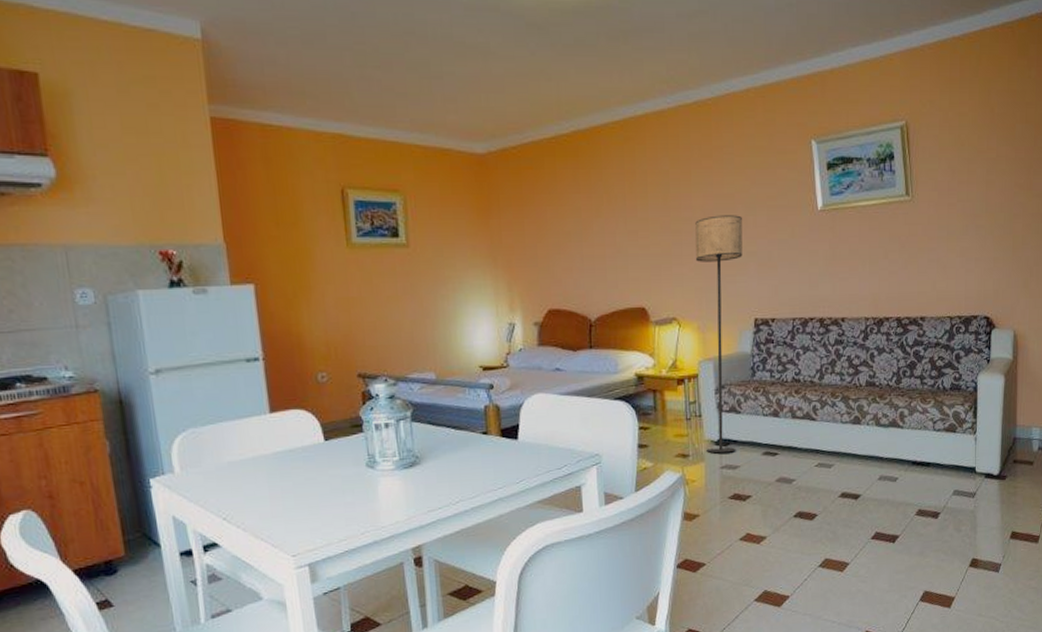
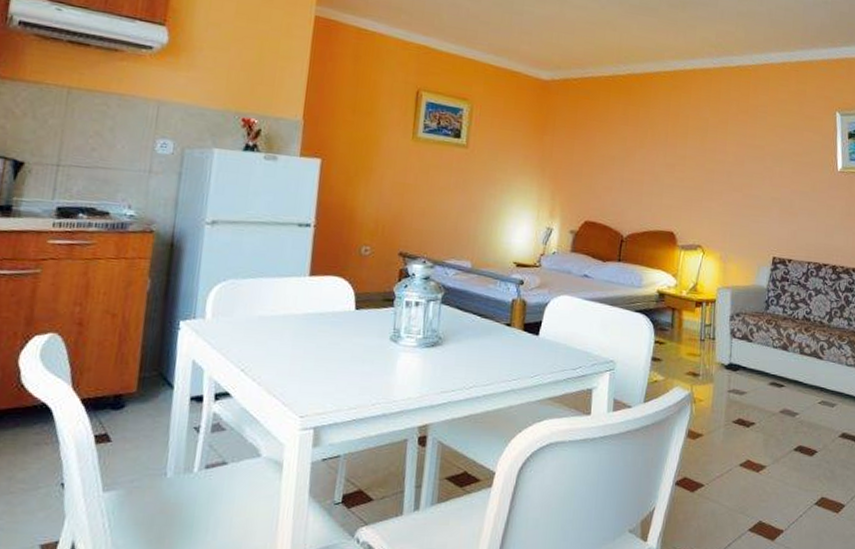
floor lamp: present [695,215,743,454] -> none [716,162,769,378]

